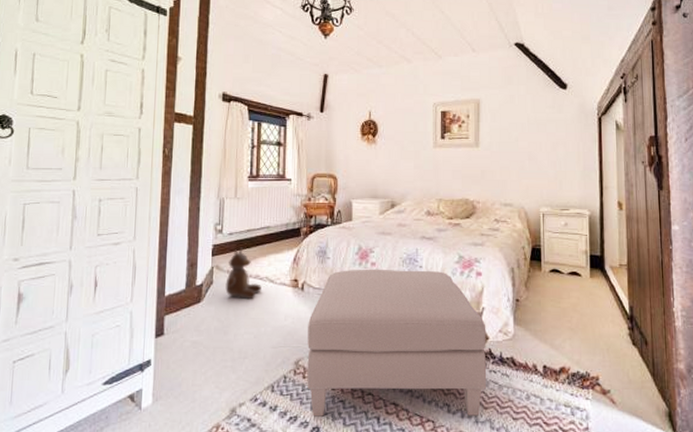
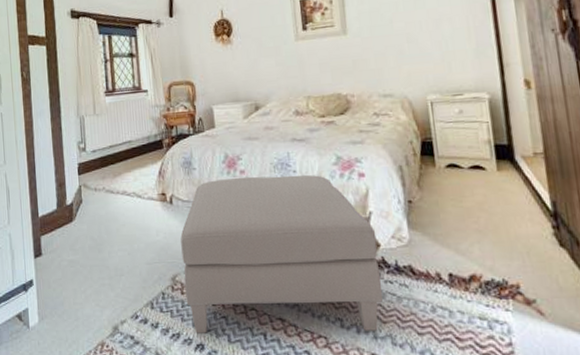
teddy bear: present [225,247,262,299] -> none [94,164,130,216]

